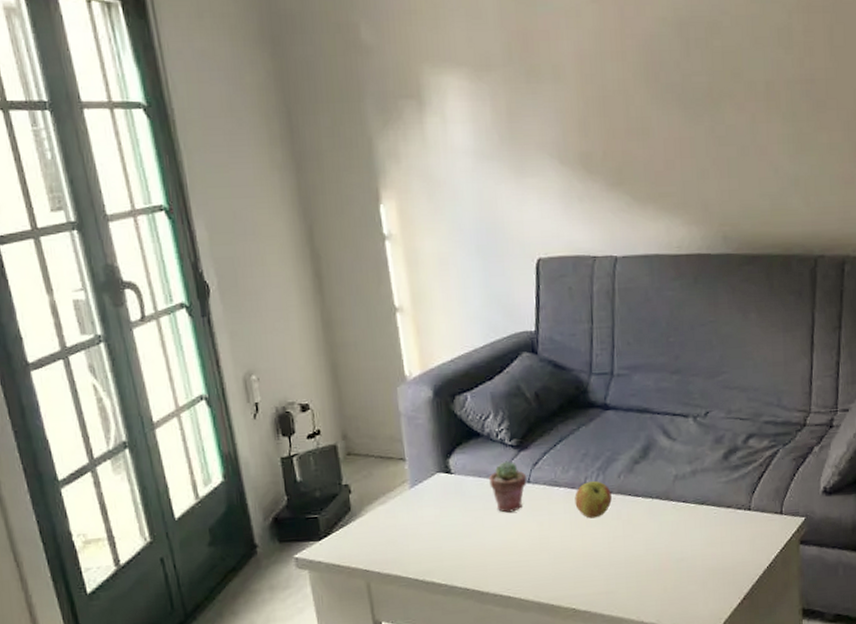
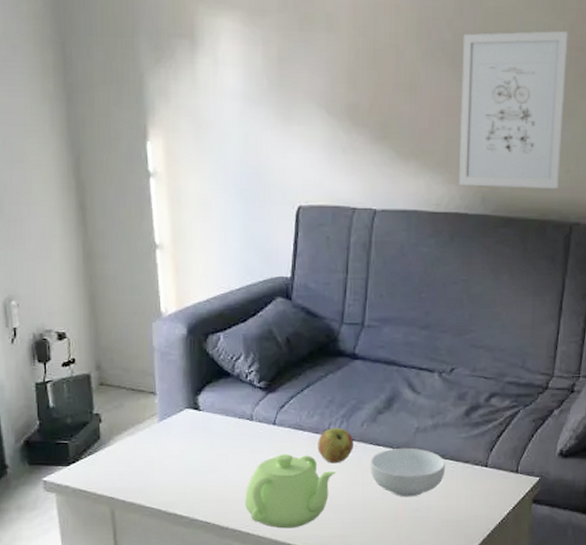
potted succulent: present [489,461,527,513] -> none [236,402,273,452]
teapot: none [504,511,595,590] -> present [245,454,335,529]
cereal bowl: none [629,496,708,548] -> present [370,447,446,497]
wall art: none [691,64,801,226] -> present [459,30,568,189]

